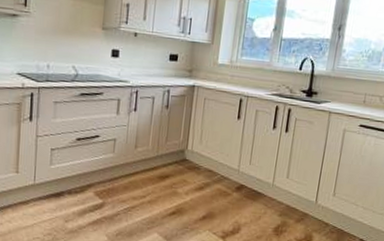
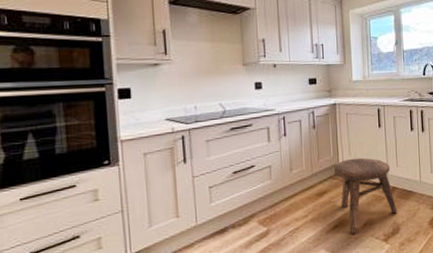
stool: none [181,146,242,225] -> present [334,157,397,234]

